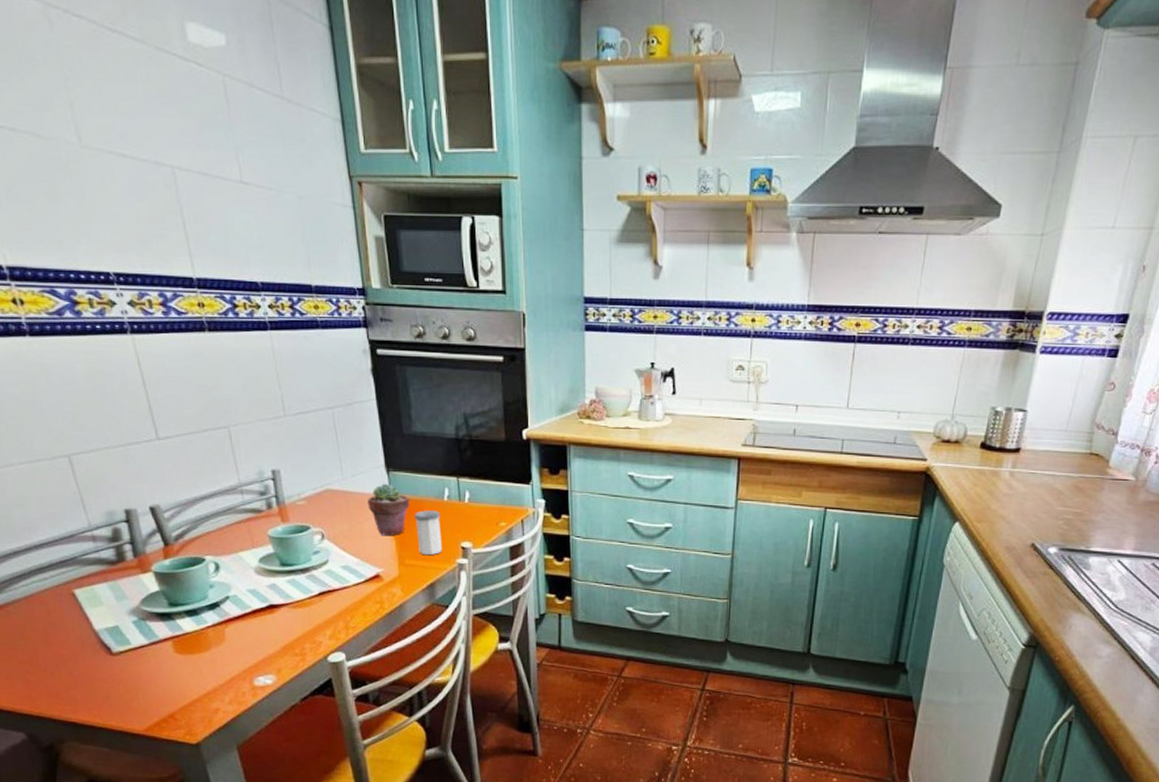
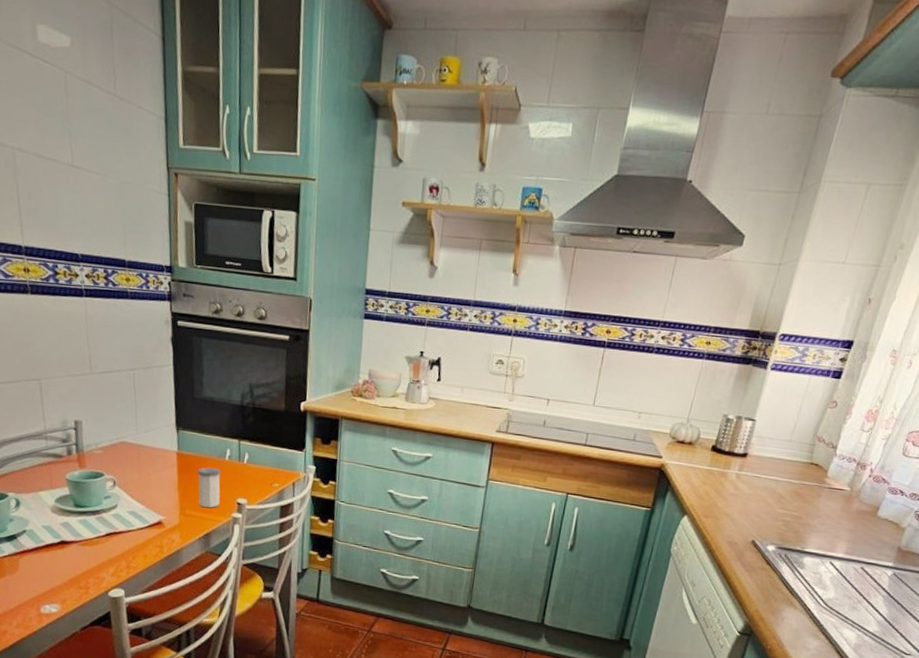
potted succulent: present [368,483,410,535] -> none [157,440,195,488]

